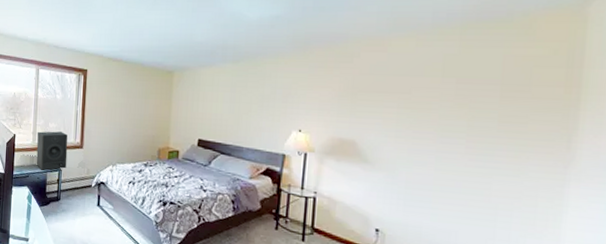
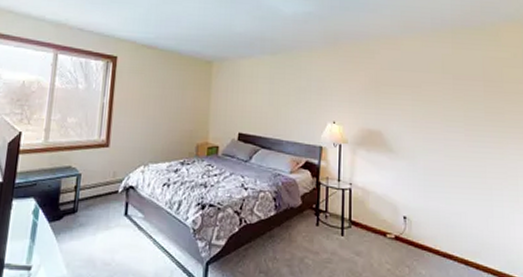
studio monitor: present [36,131,68,171] -> none [47,127,91,176]

